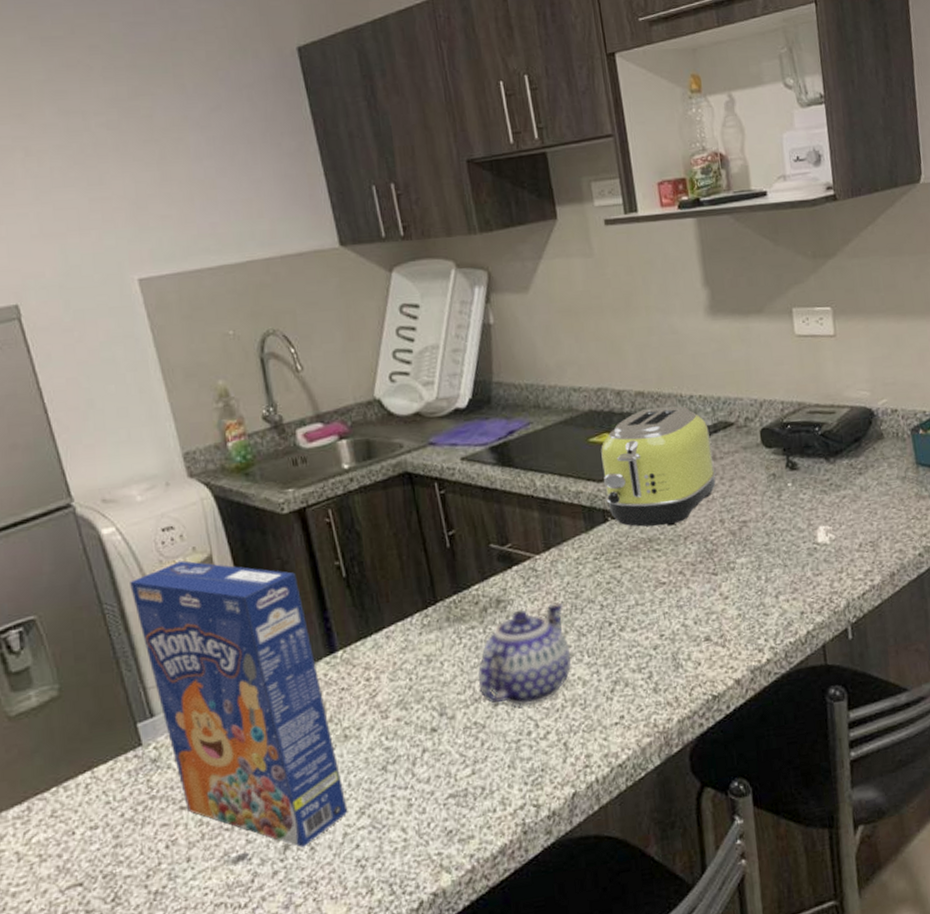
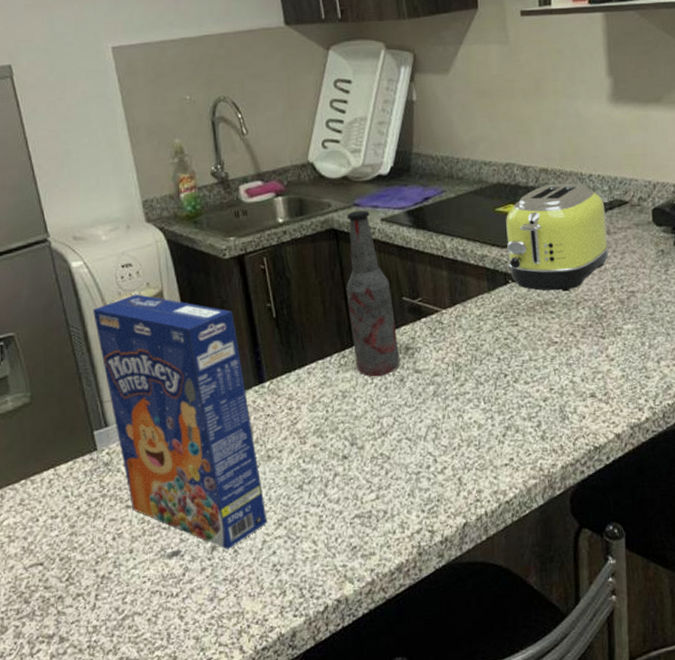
bottle: none [421,449,492,637] -> present [346,210,401,377]
teapot: present [478,602,572,706] -> none [386,353,469,443]

